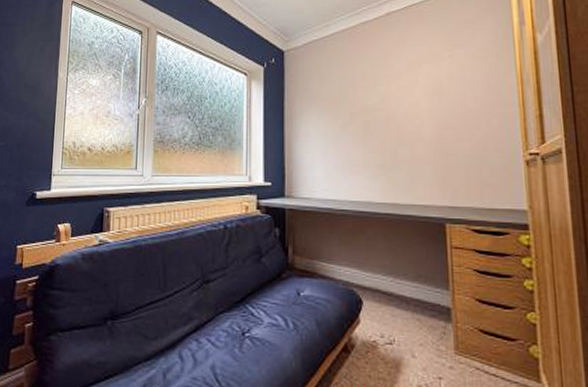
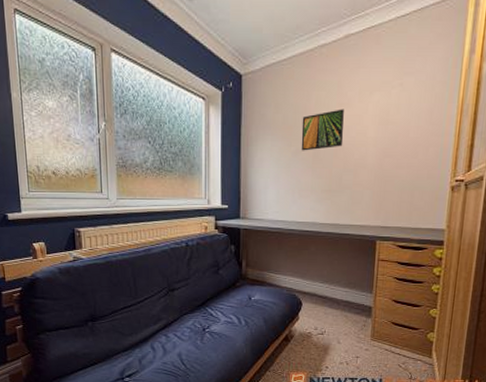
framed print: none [348,81,395,124] -> present [301,109,344,151]

